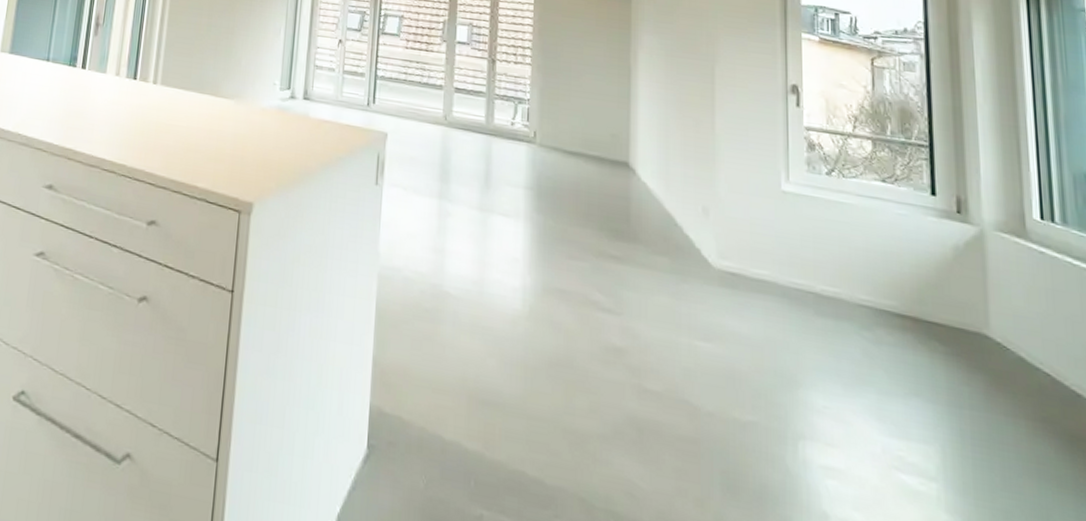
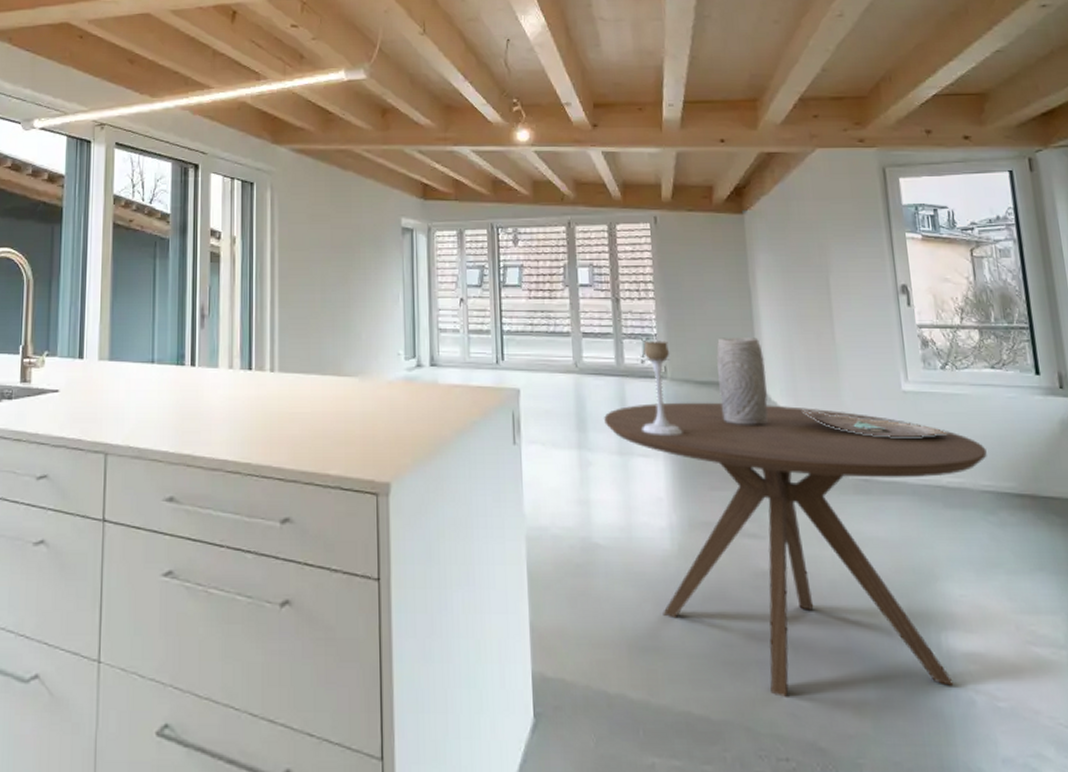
dining table: none [468,164,868,497] -> present [604,402,987,697]
candle holder: none [505,104,546,201] -> present [642,341,683,435]
vase: none [587,111,639,204] -> present [716,337,769,425]
decorative bowl: none [673,195,827,241] -> present [803,411,948,437]

